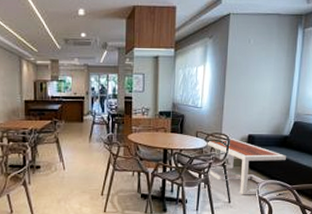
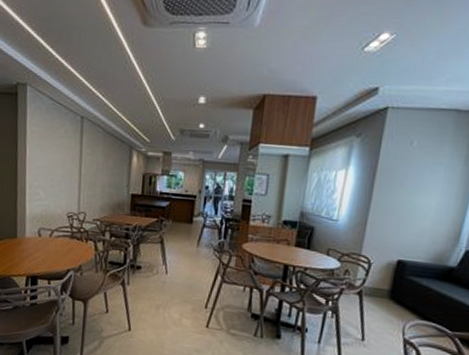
coffee table: present [205,139,286,195] -> none [338,262,449,340]

